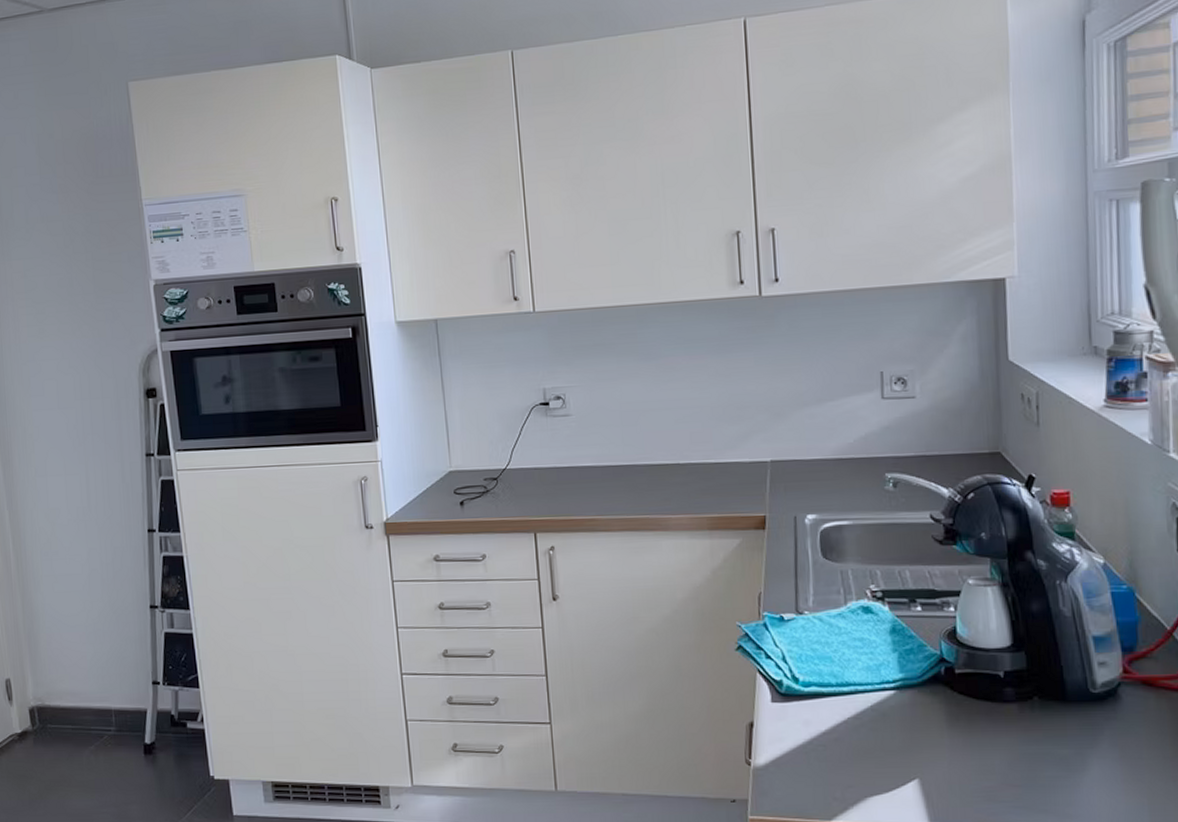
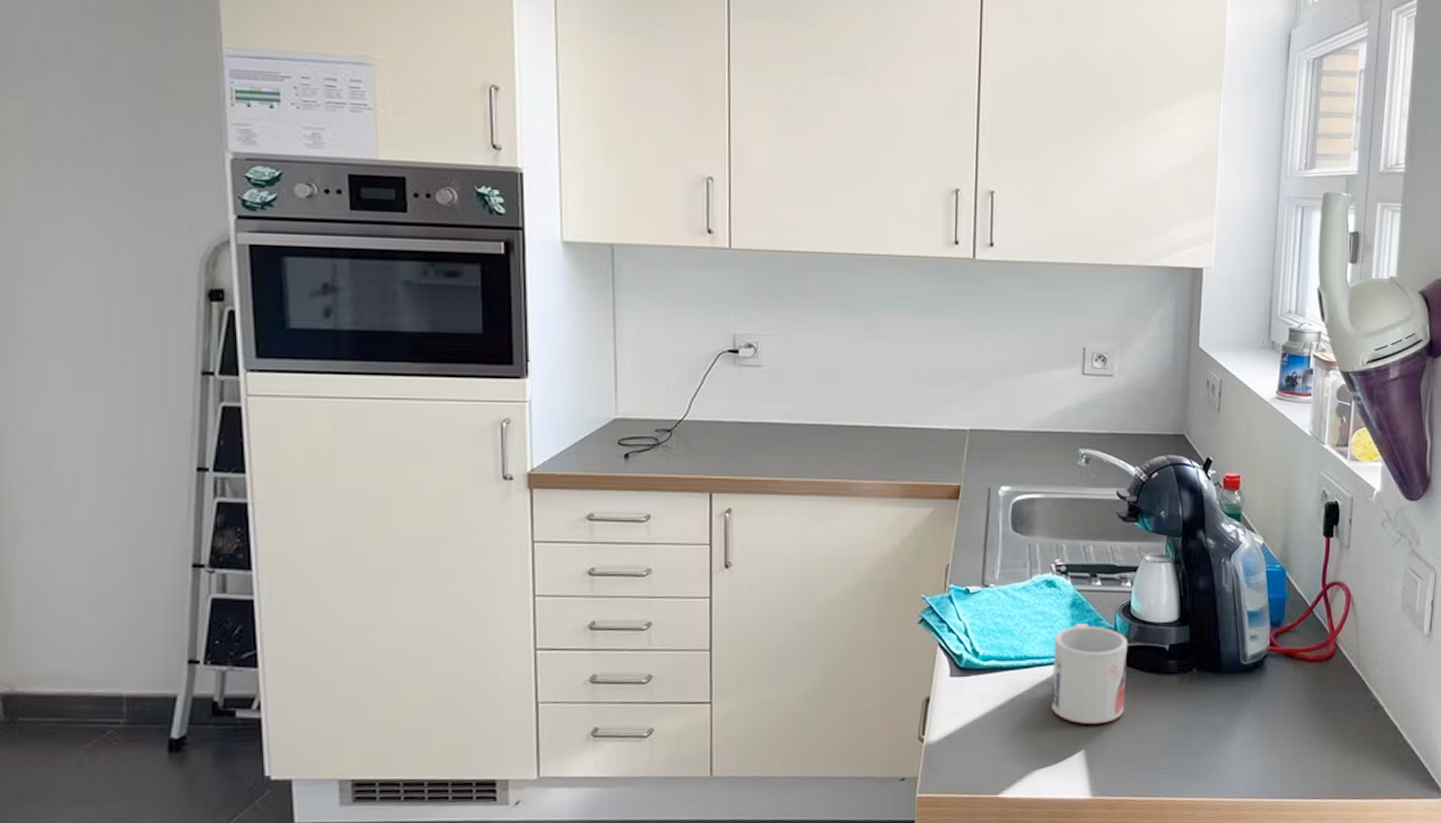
mug: none [876,650,959,753] -> present [1051,624,1128,725]

